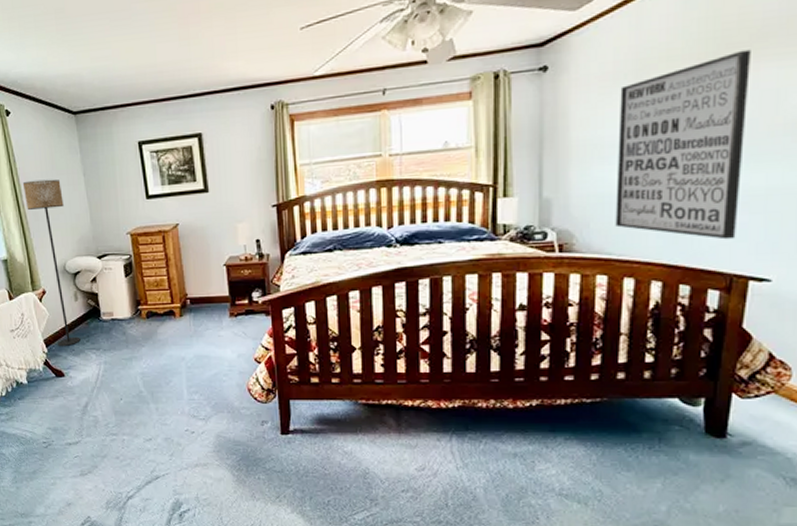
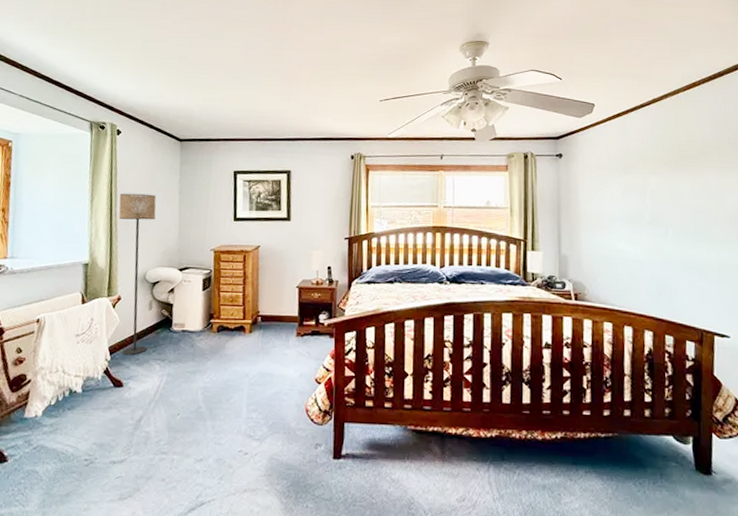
wall art: present [615,49,751,240] -> none [613,161,702,301]

